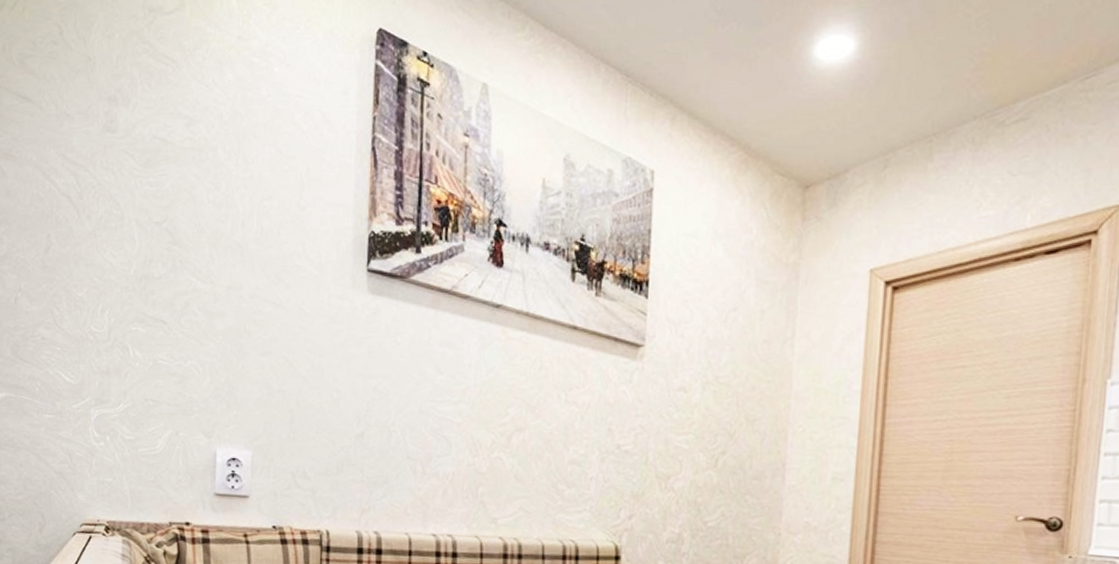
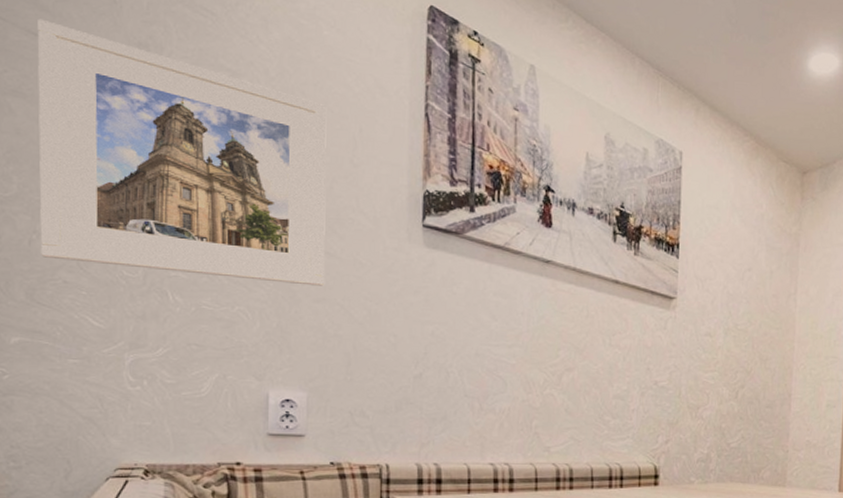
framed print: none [24,82,276,338] -> present [37,19,327,286]

